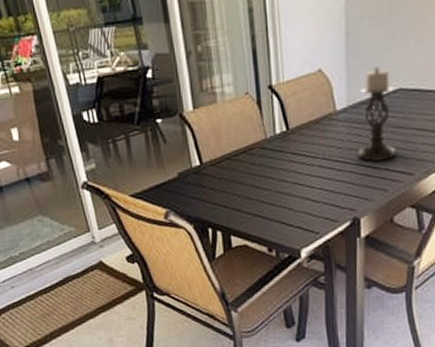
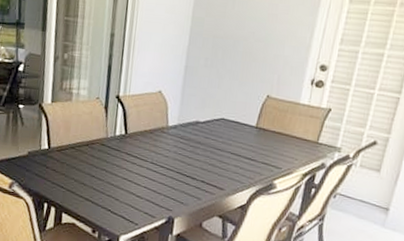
candle holder: present [357,67,396,162] -> none [180,98,218,175]

